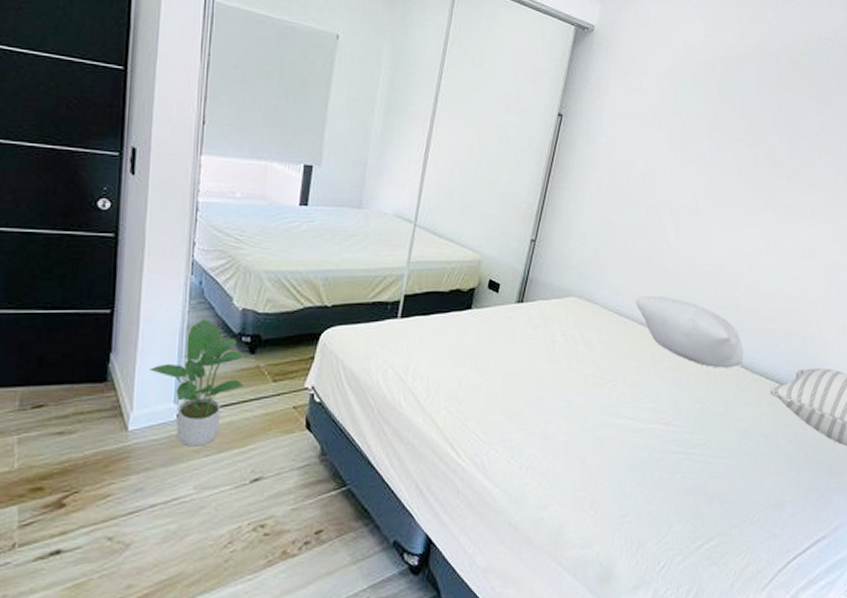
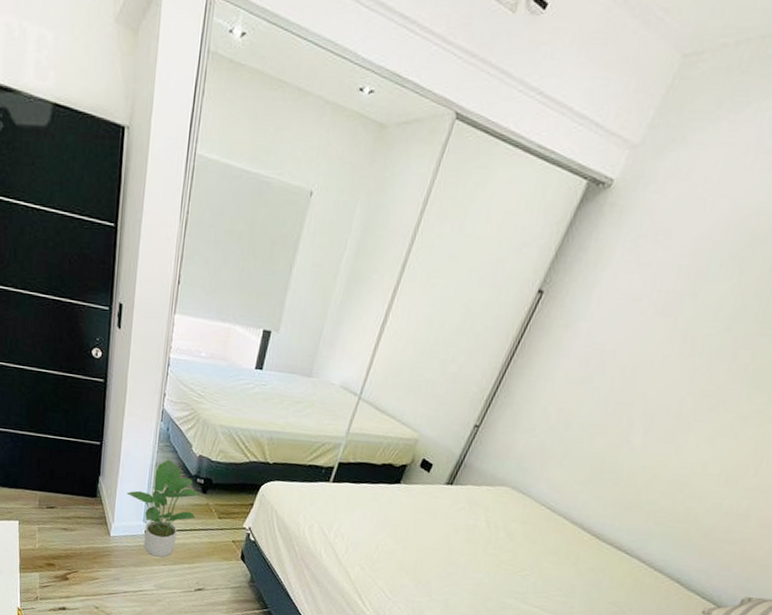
pillow: present [635,295,744,368] -> none [573,496,687,581]

